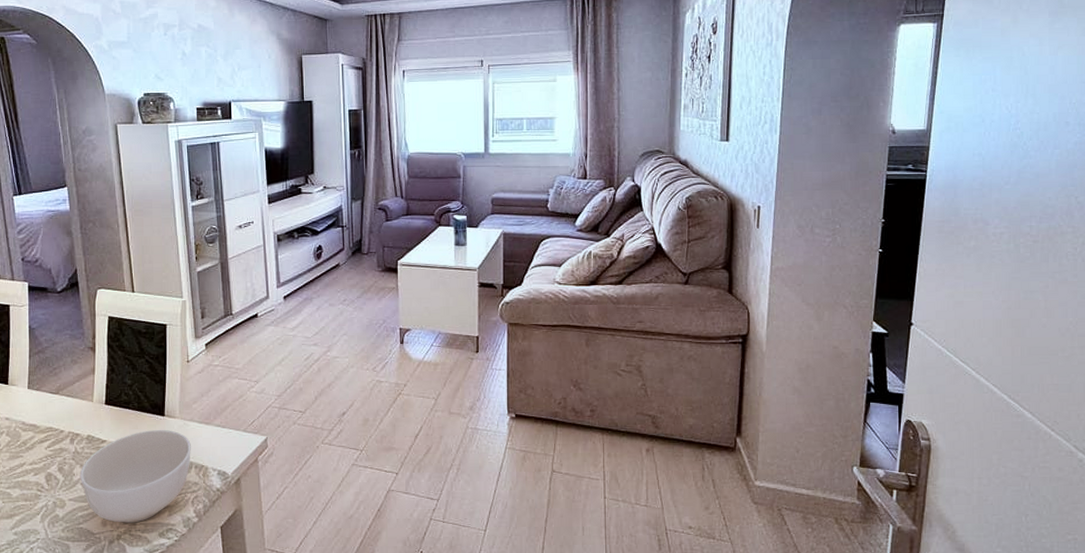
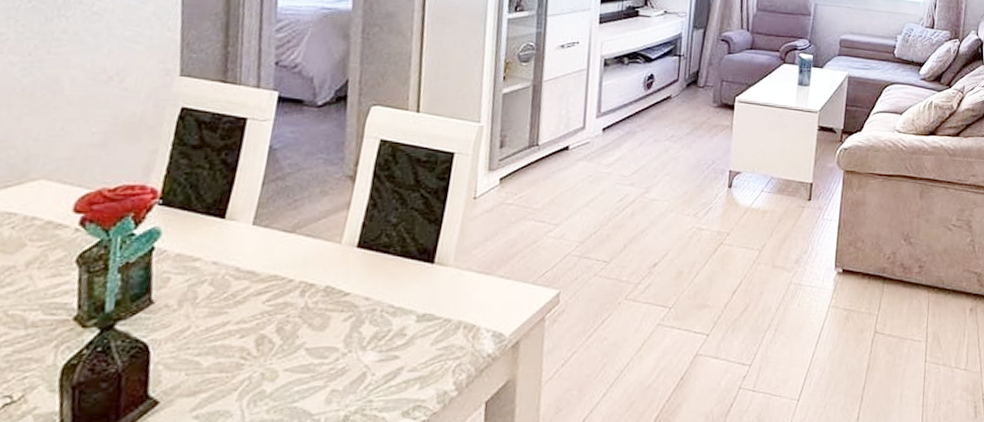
bowl: present [79,430,191,523] -> none [304,281,463,400]

